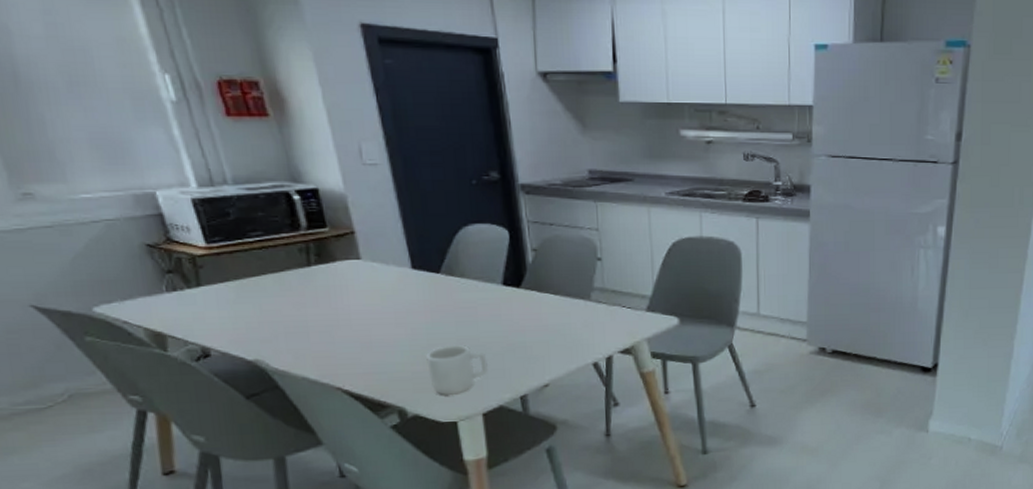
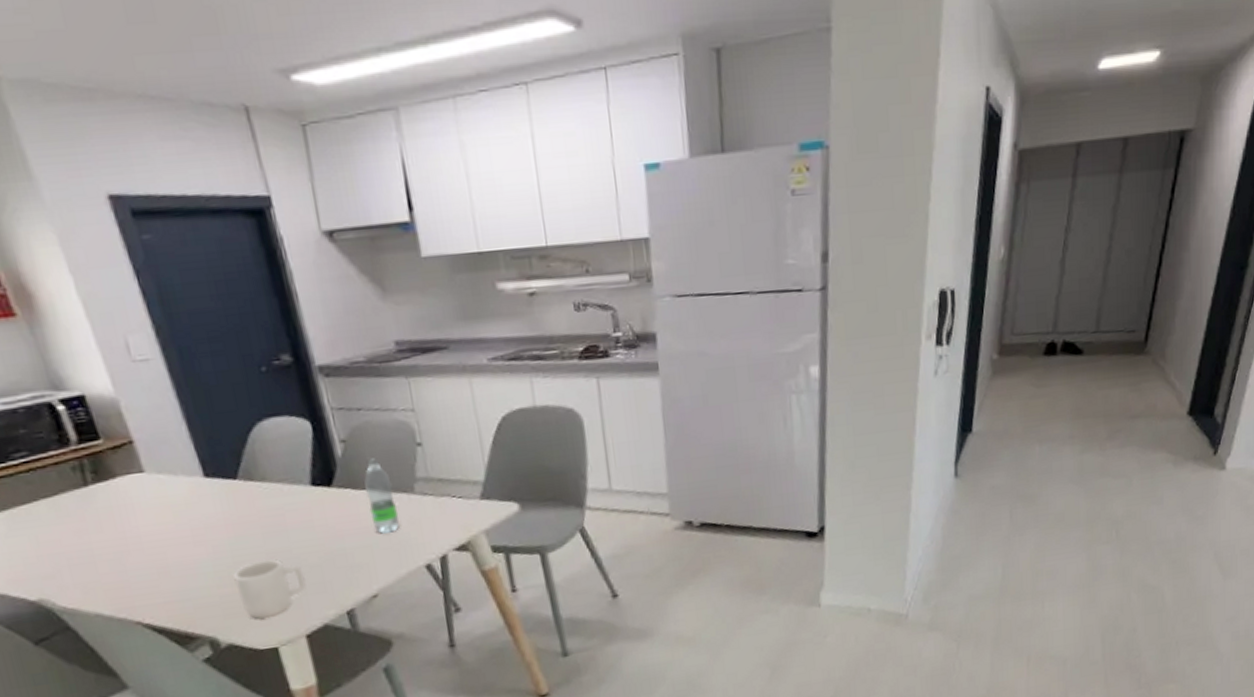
bottle: none [549,267,575,332] -> present [364,458,400,534]

